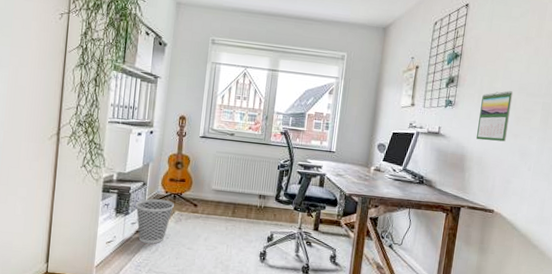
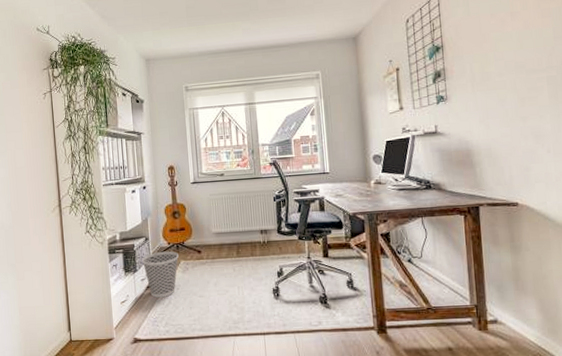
calendar: present [476,91,513,142] -> none [476,72,514,131]

